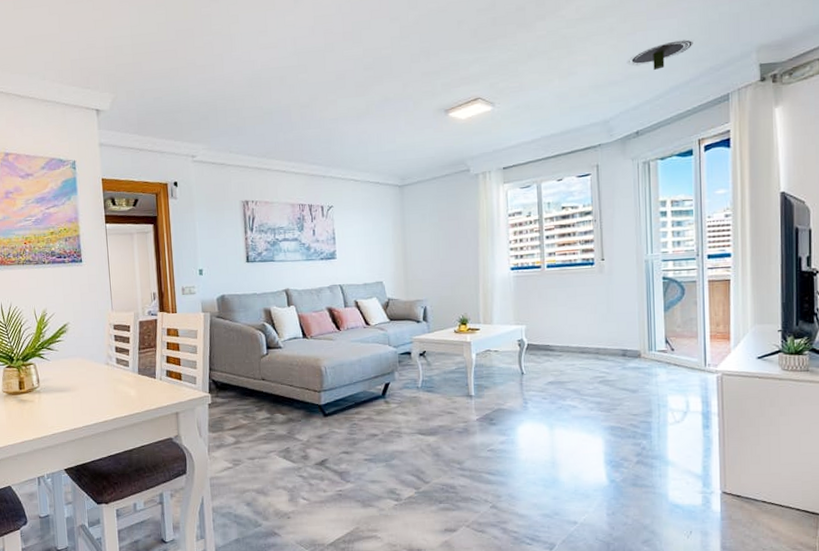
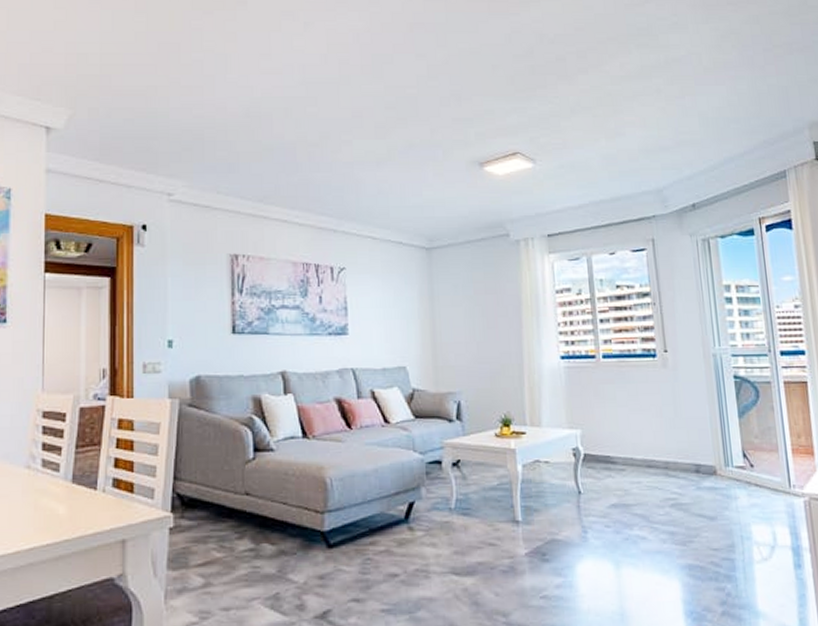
ceiling light: present [628,39,693,70] -> none [678,109,745,138]

